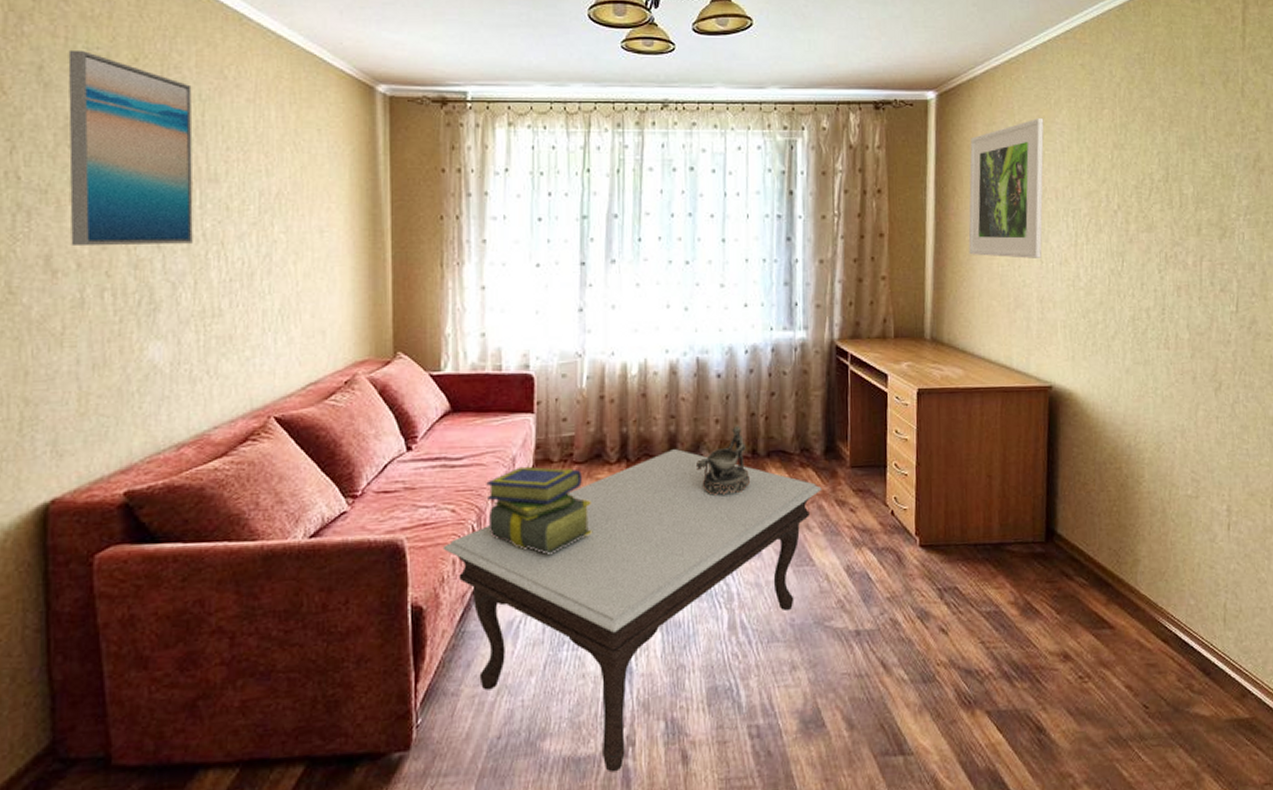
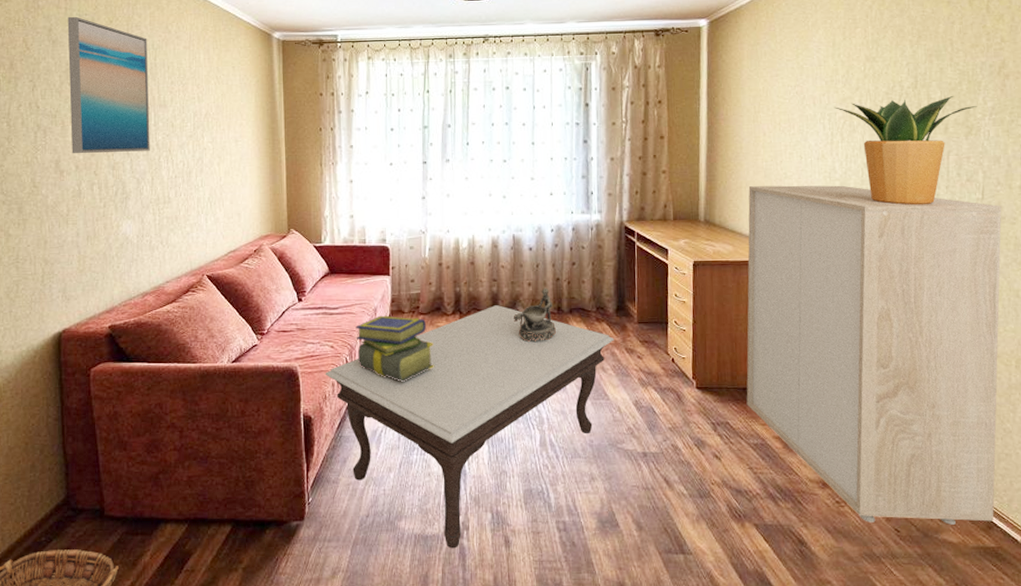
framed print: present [968,117,1044,258] -> none [736,37,803,155]
storage cabinet: none [978,295,1257,699] -> present [746,185,1002,525]
potted plant: none [1078,191,1231,320] -> present [834,95,977,206]

